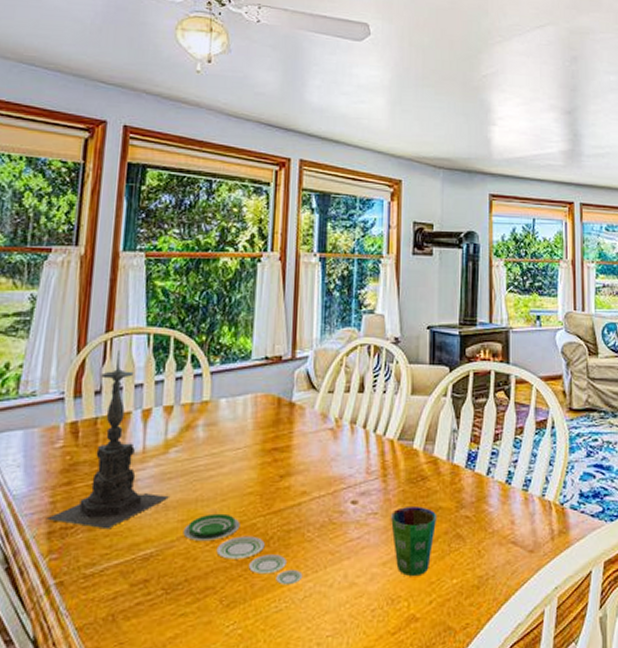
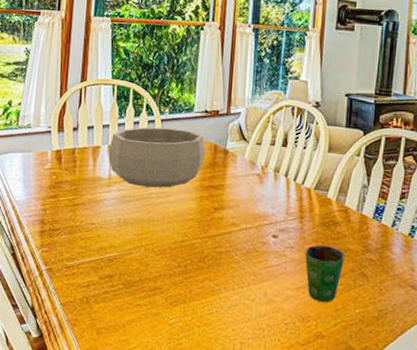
candle holder: present [46,350,169,530] -> none [39,97,128,235]
decorative bowl: none [142,382,267,459] -> present [108,127,206,188]
plate: present [183,513,303,586] -> none [138,231,231,295]

